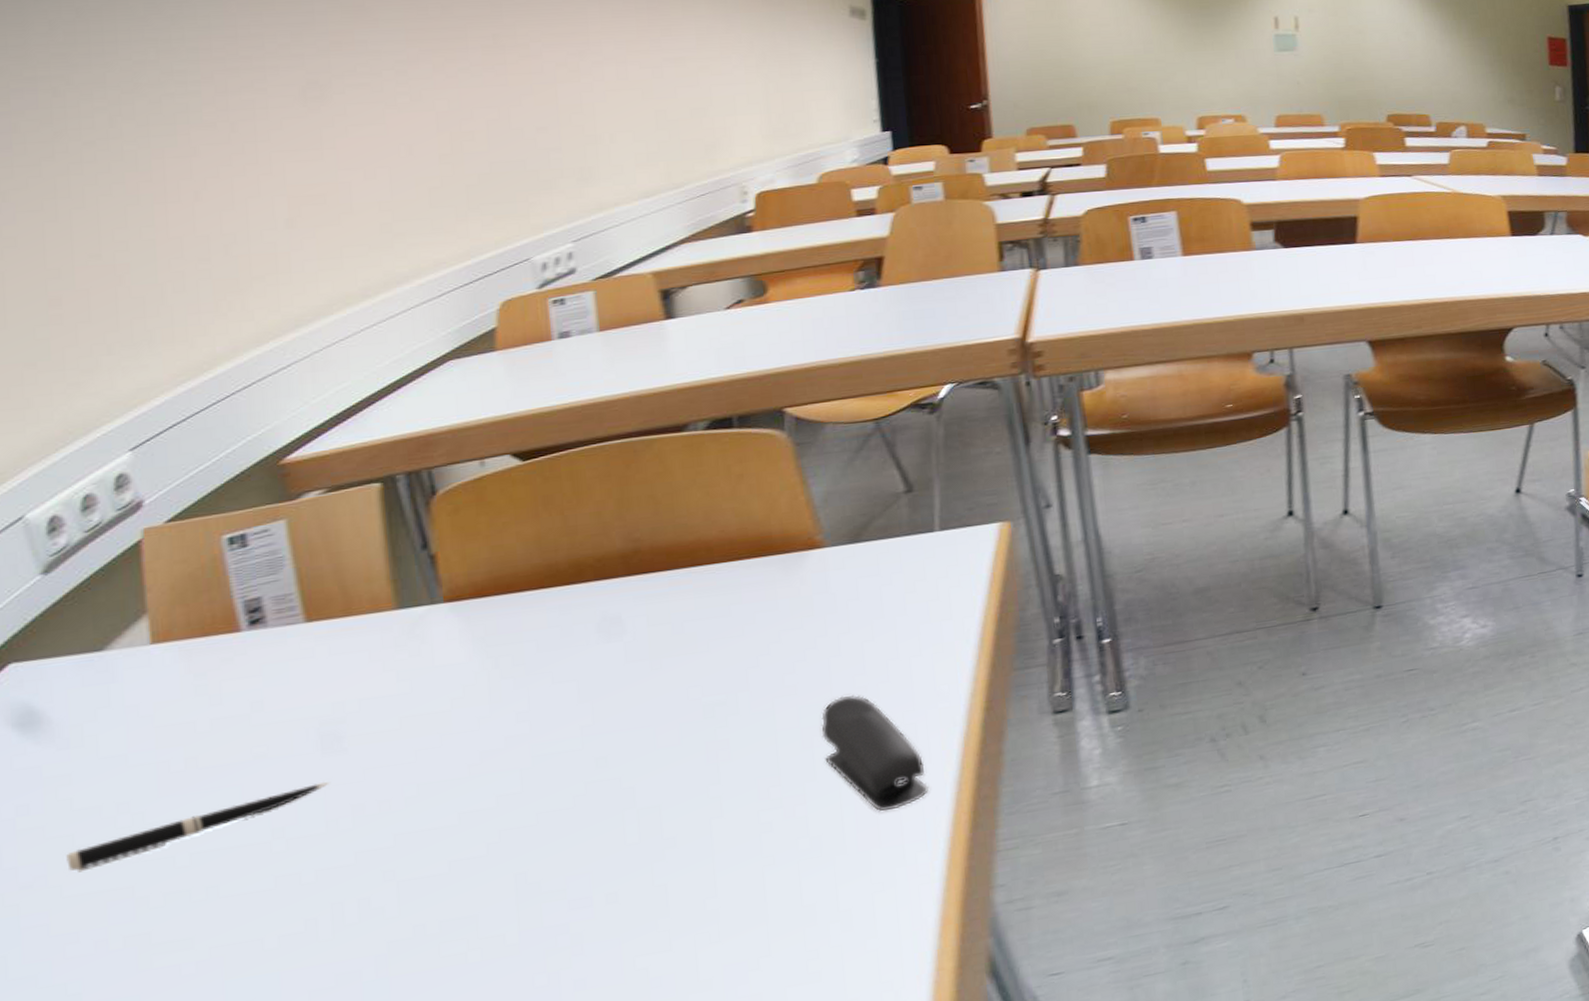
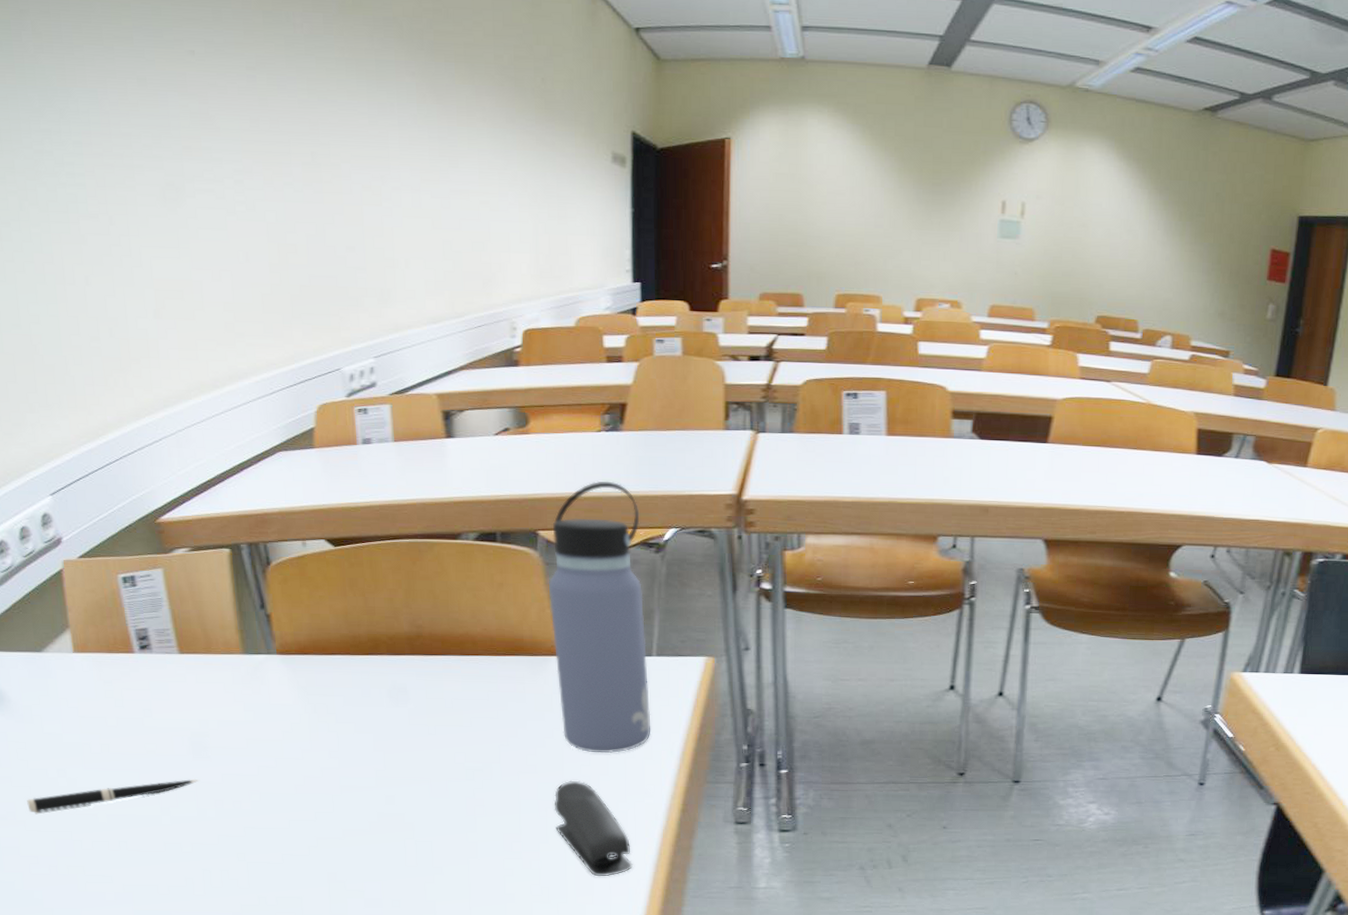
water bottle: none [800,342,941,659] -> present [548,480,651,754]

